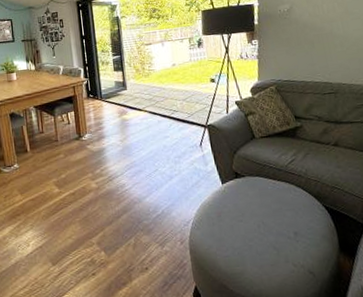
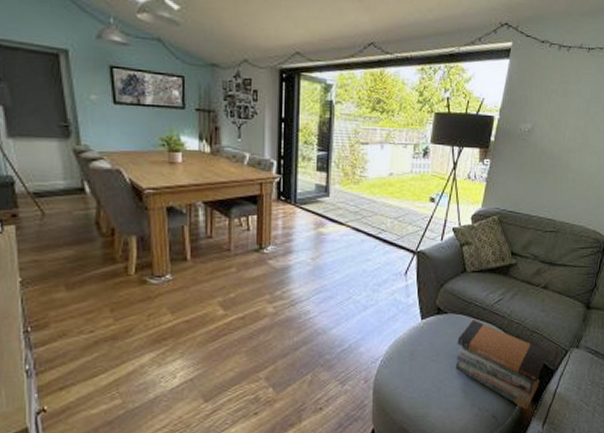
book stack: none [259,180,353,265] -> present [455,320,547,410]

